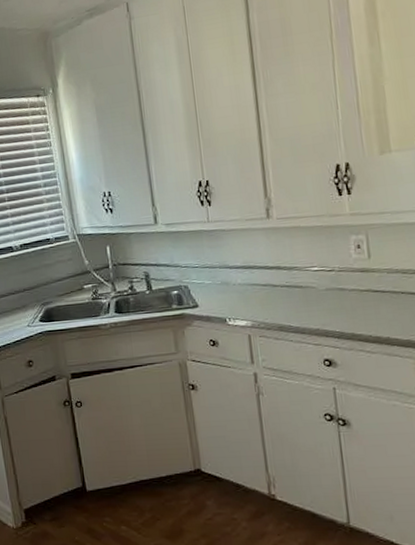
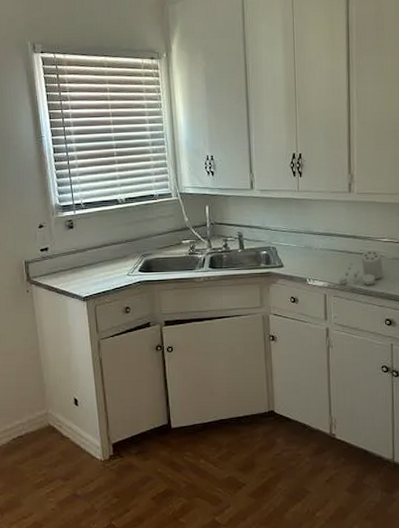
utensil holder: none [264,280,317,323] -> present [339,249,384,285]

